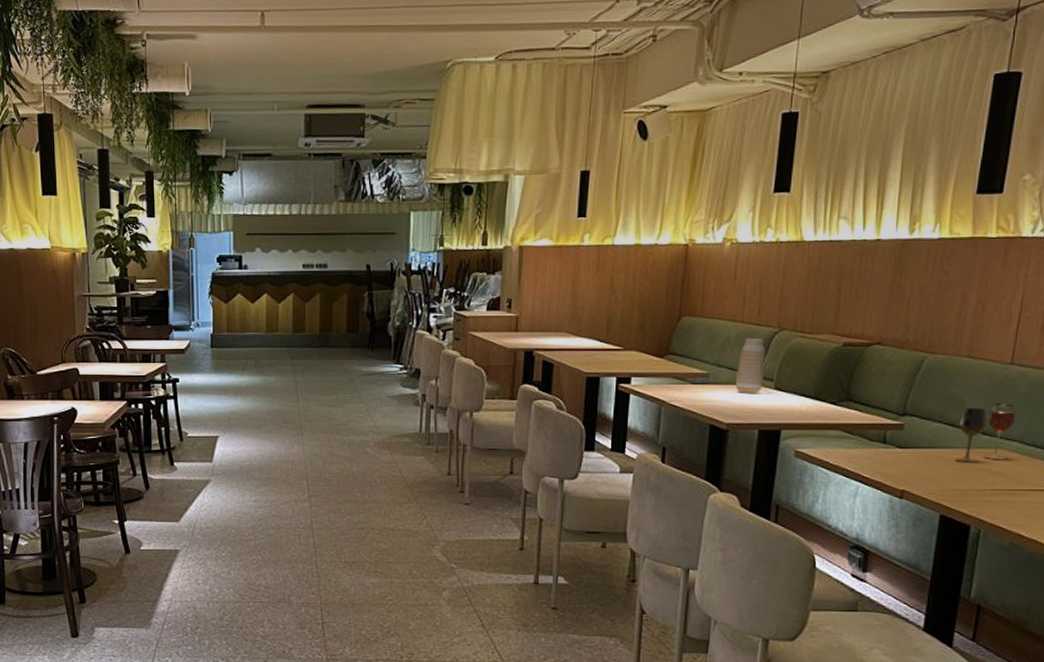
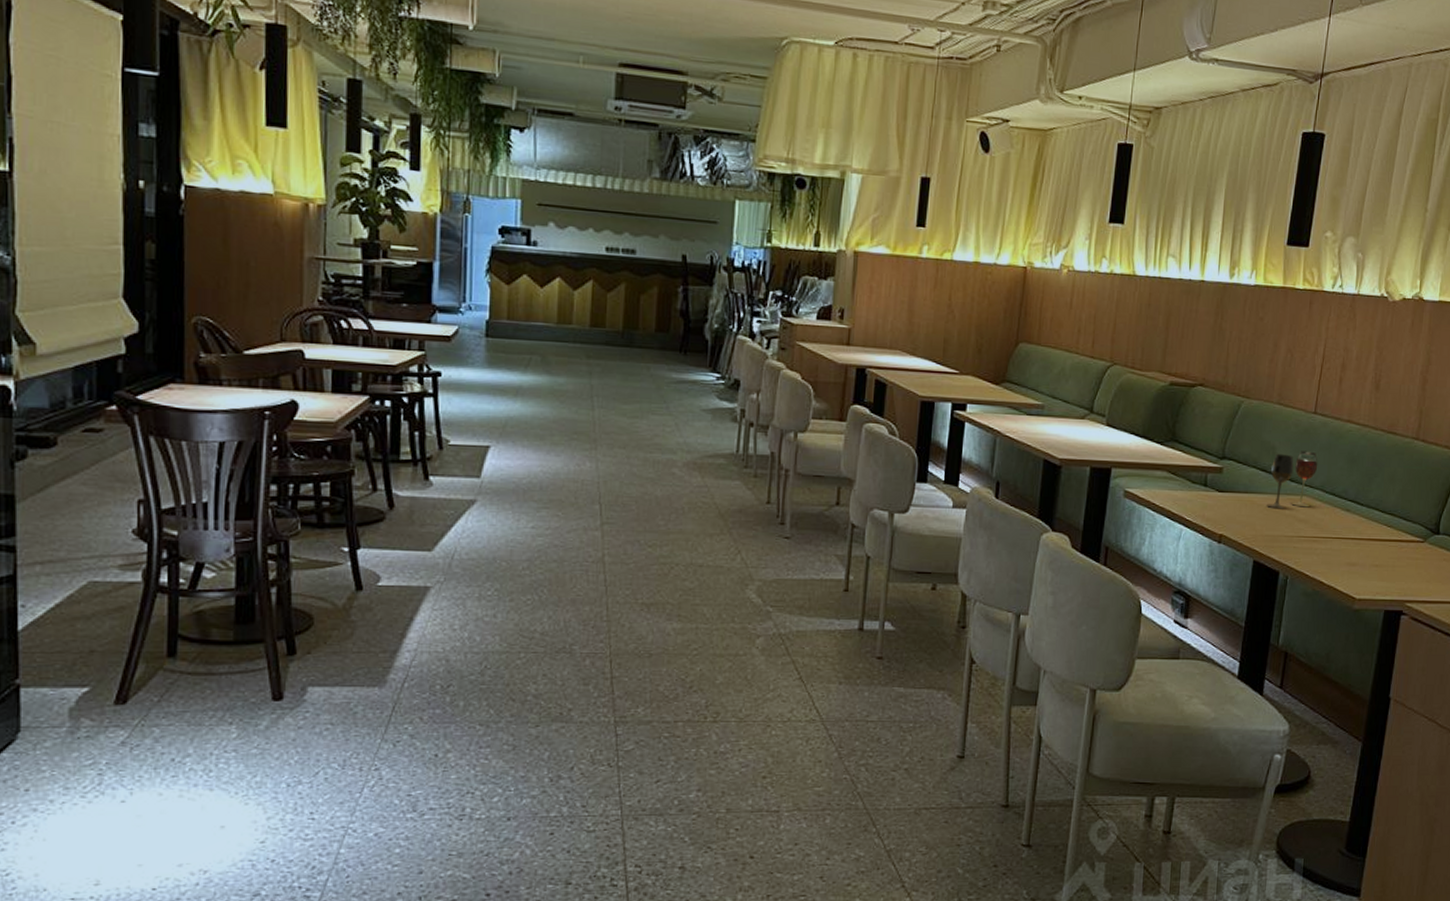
vase: present [735,337,765,394] -> none [1069,370,1098,430]

